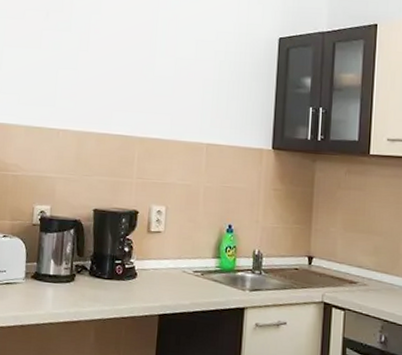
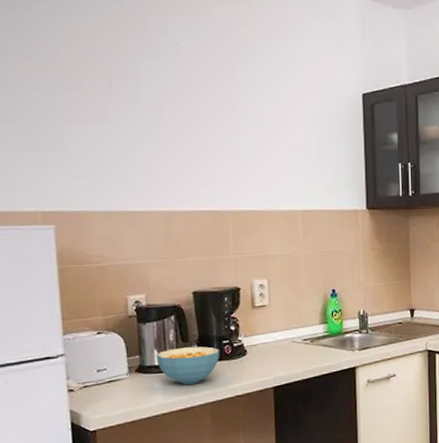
cereal bowl: none [52,261,112,299] -> present [156,346,220,385]

